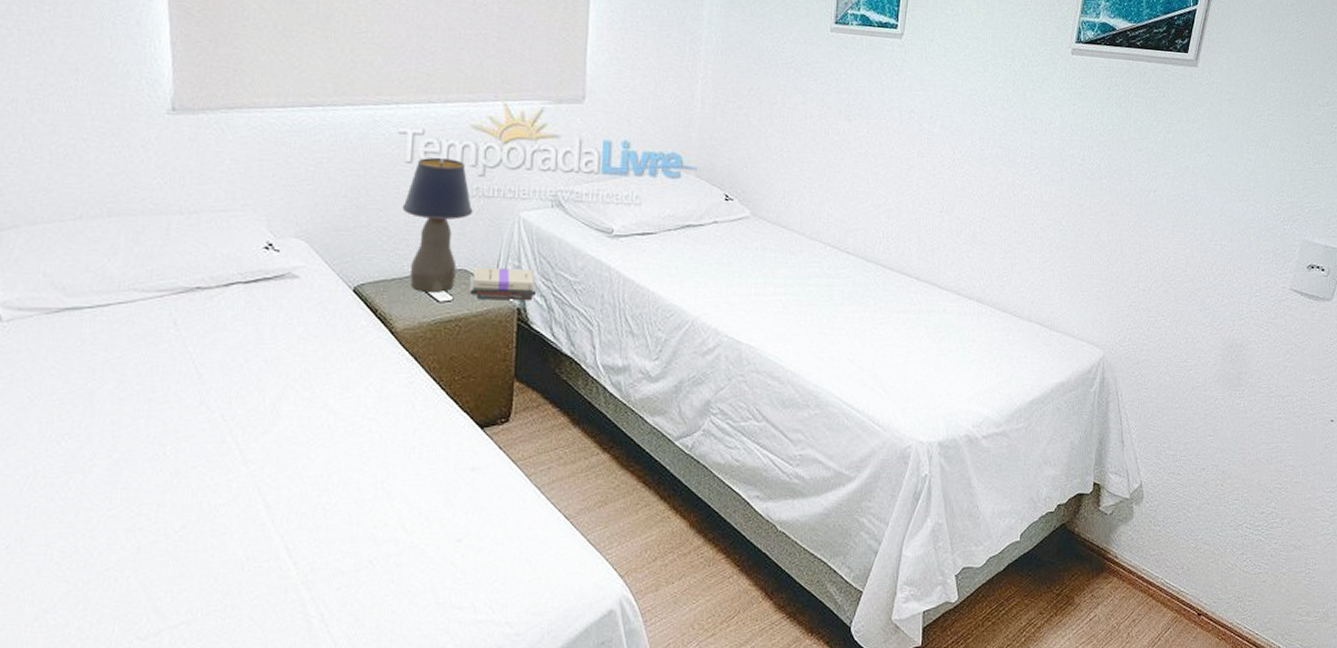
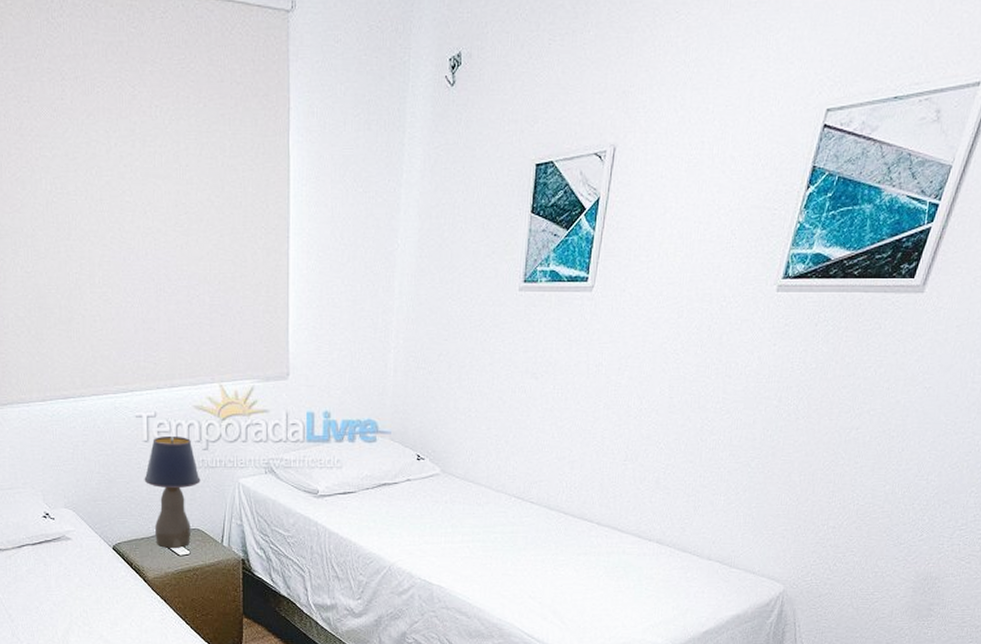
books: present [468,266,537,301] -> none [201,526,257,553]

